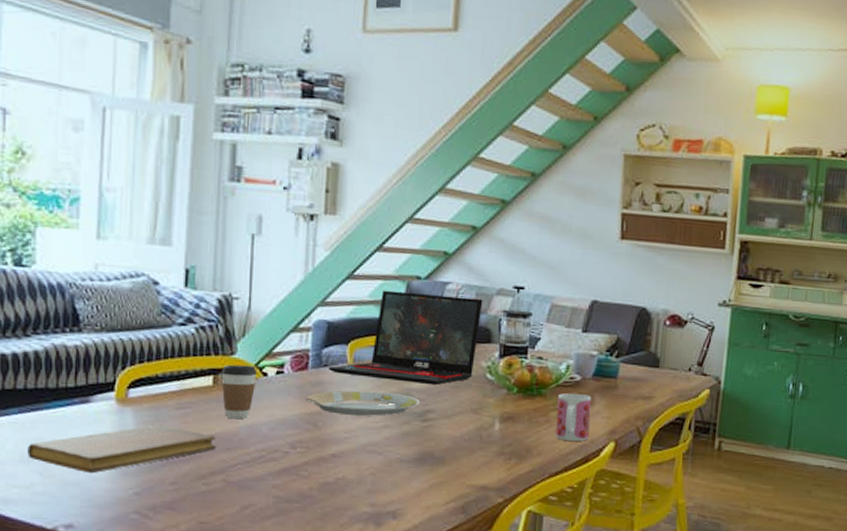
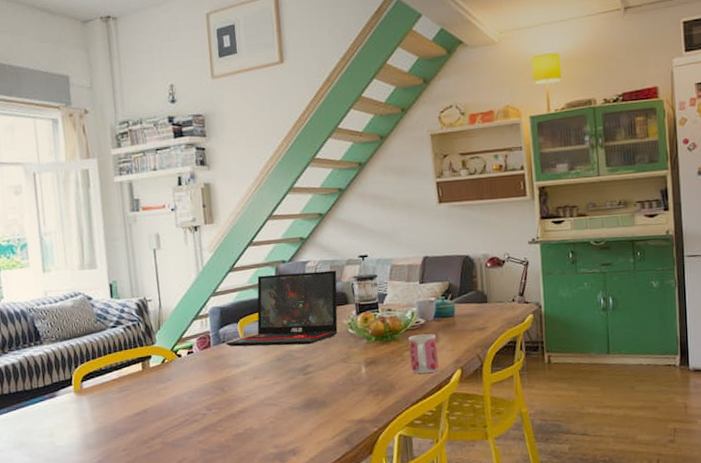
notebook: present [27,425,216,474] -> none [17,406,152,451]
coffee cup: present [221,364,257,420] -> none [147,350,174,394]
plate: present [305,390,420,416] -> none [212,355,300,379]

